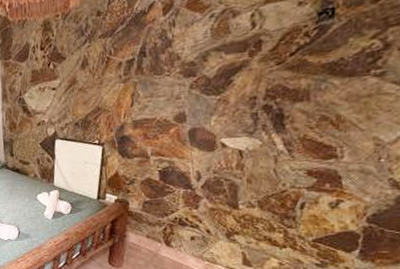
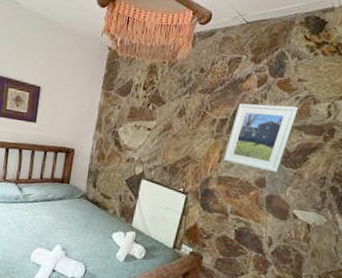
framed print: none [136,25,215,104] -> present [223,103,299,172]

